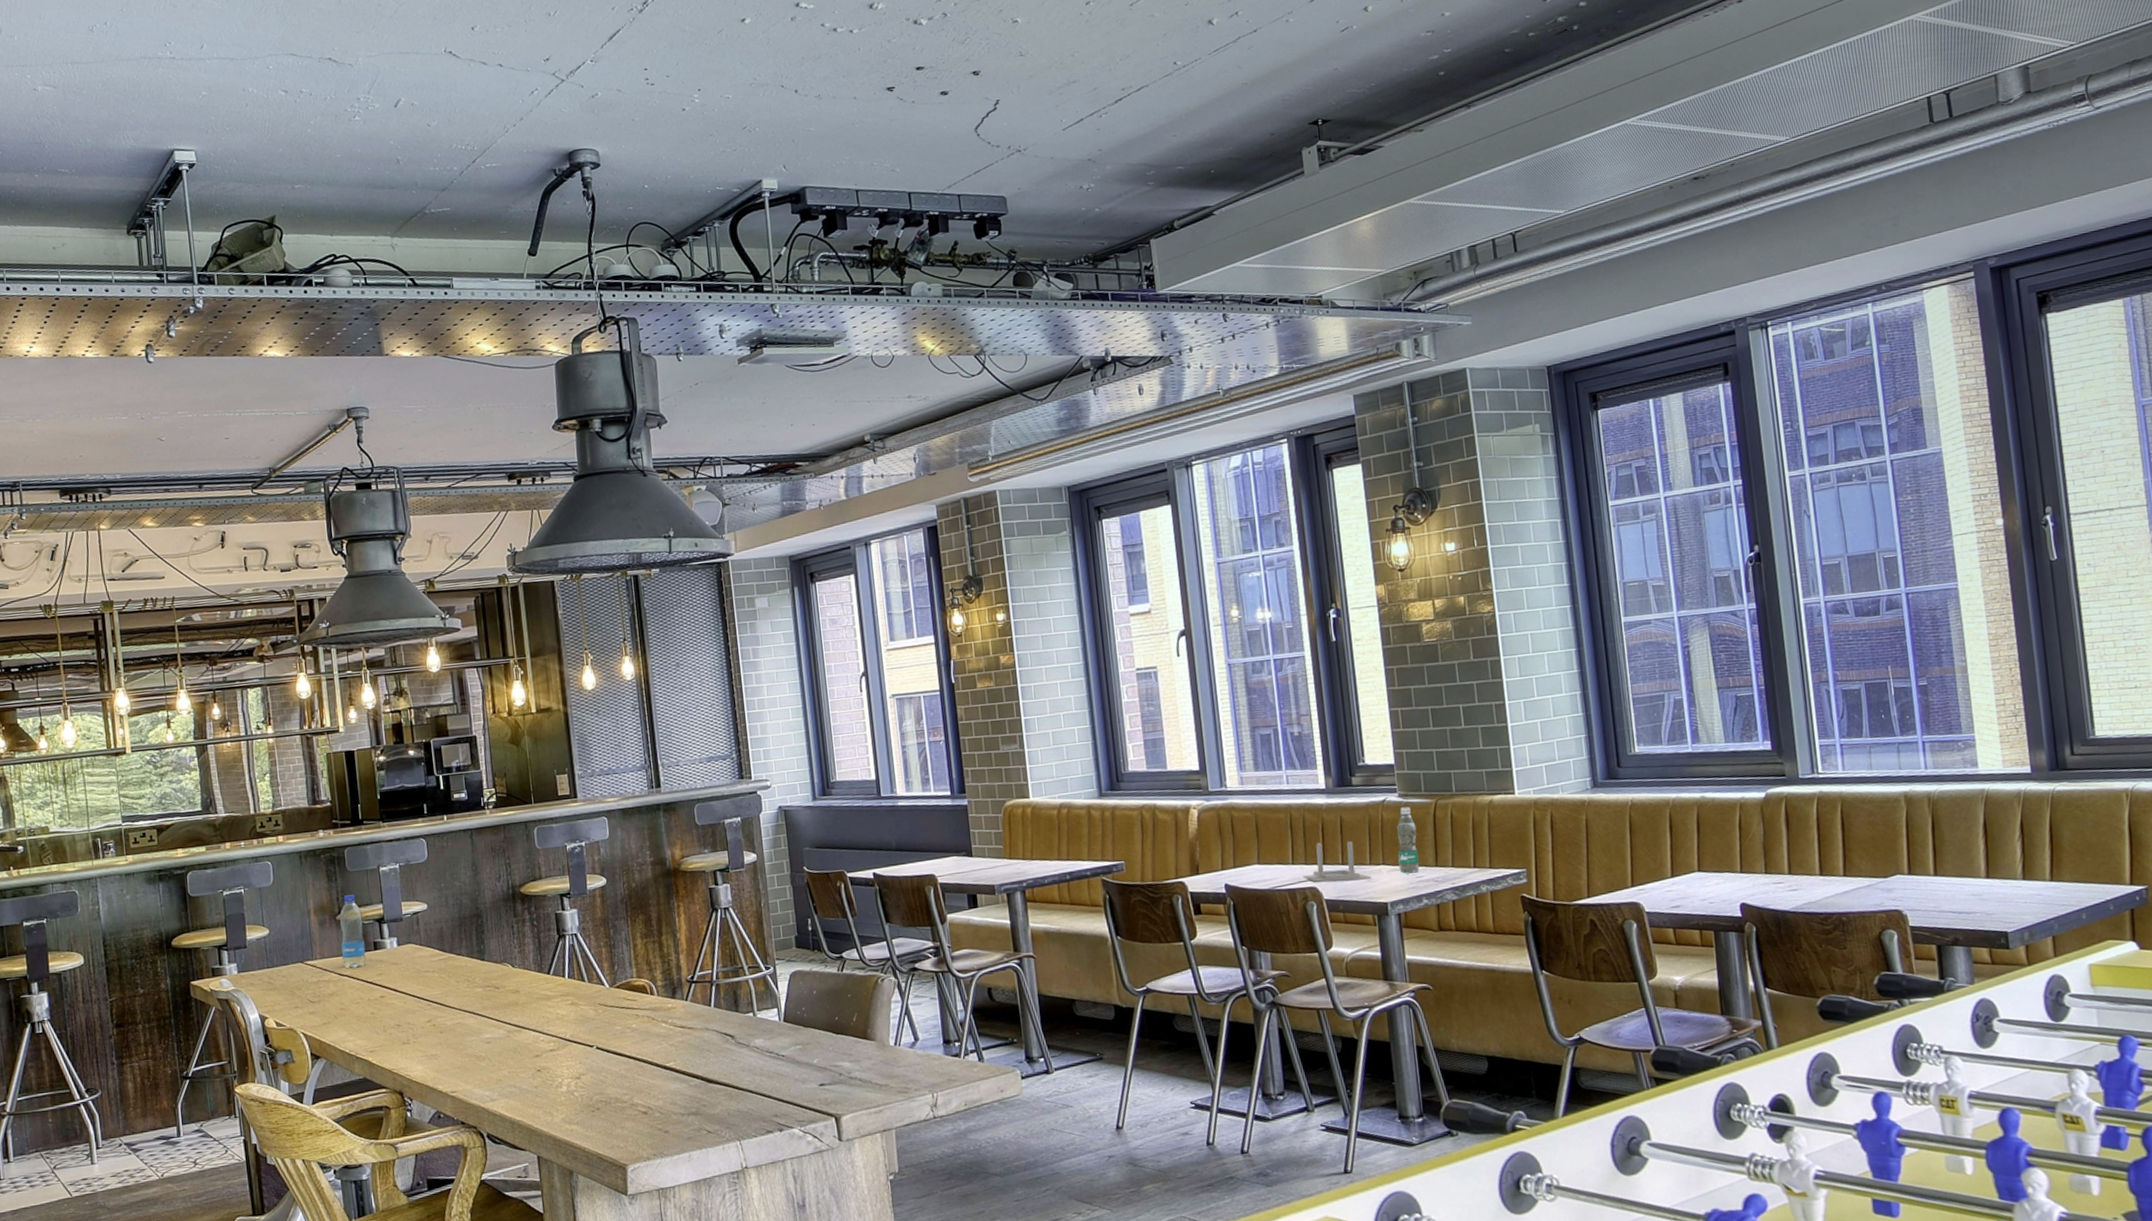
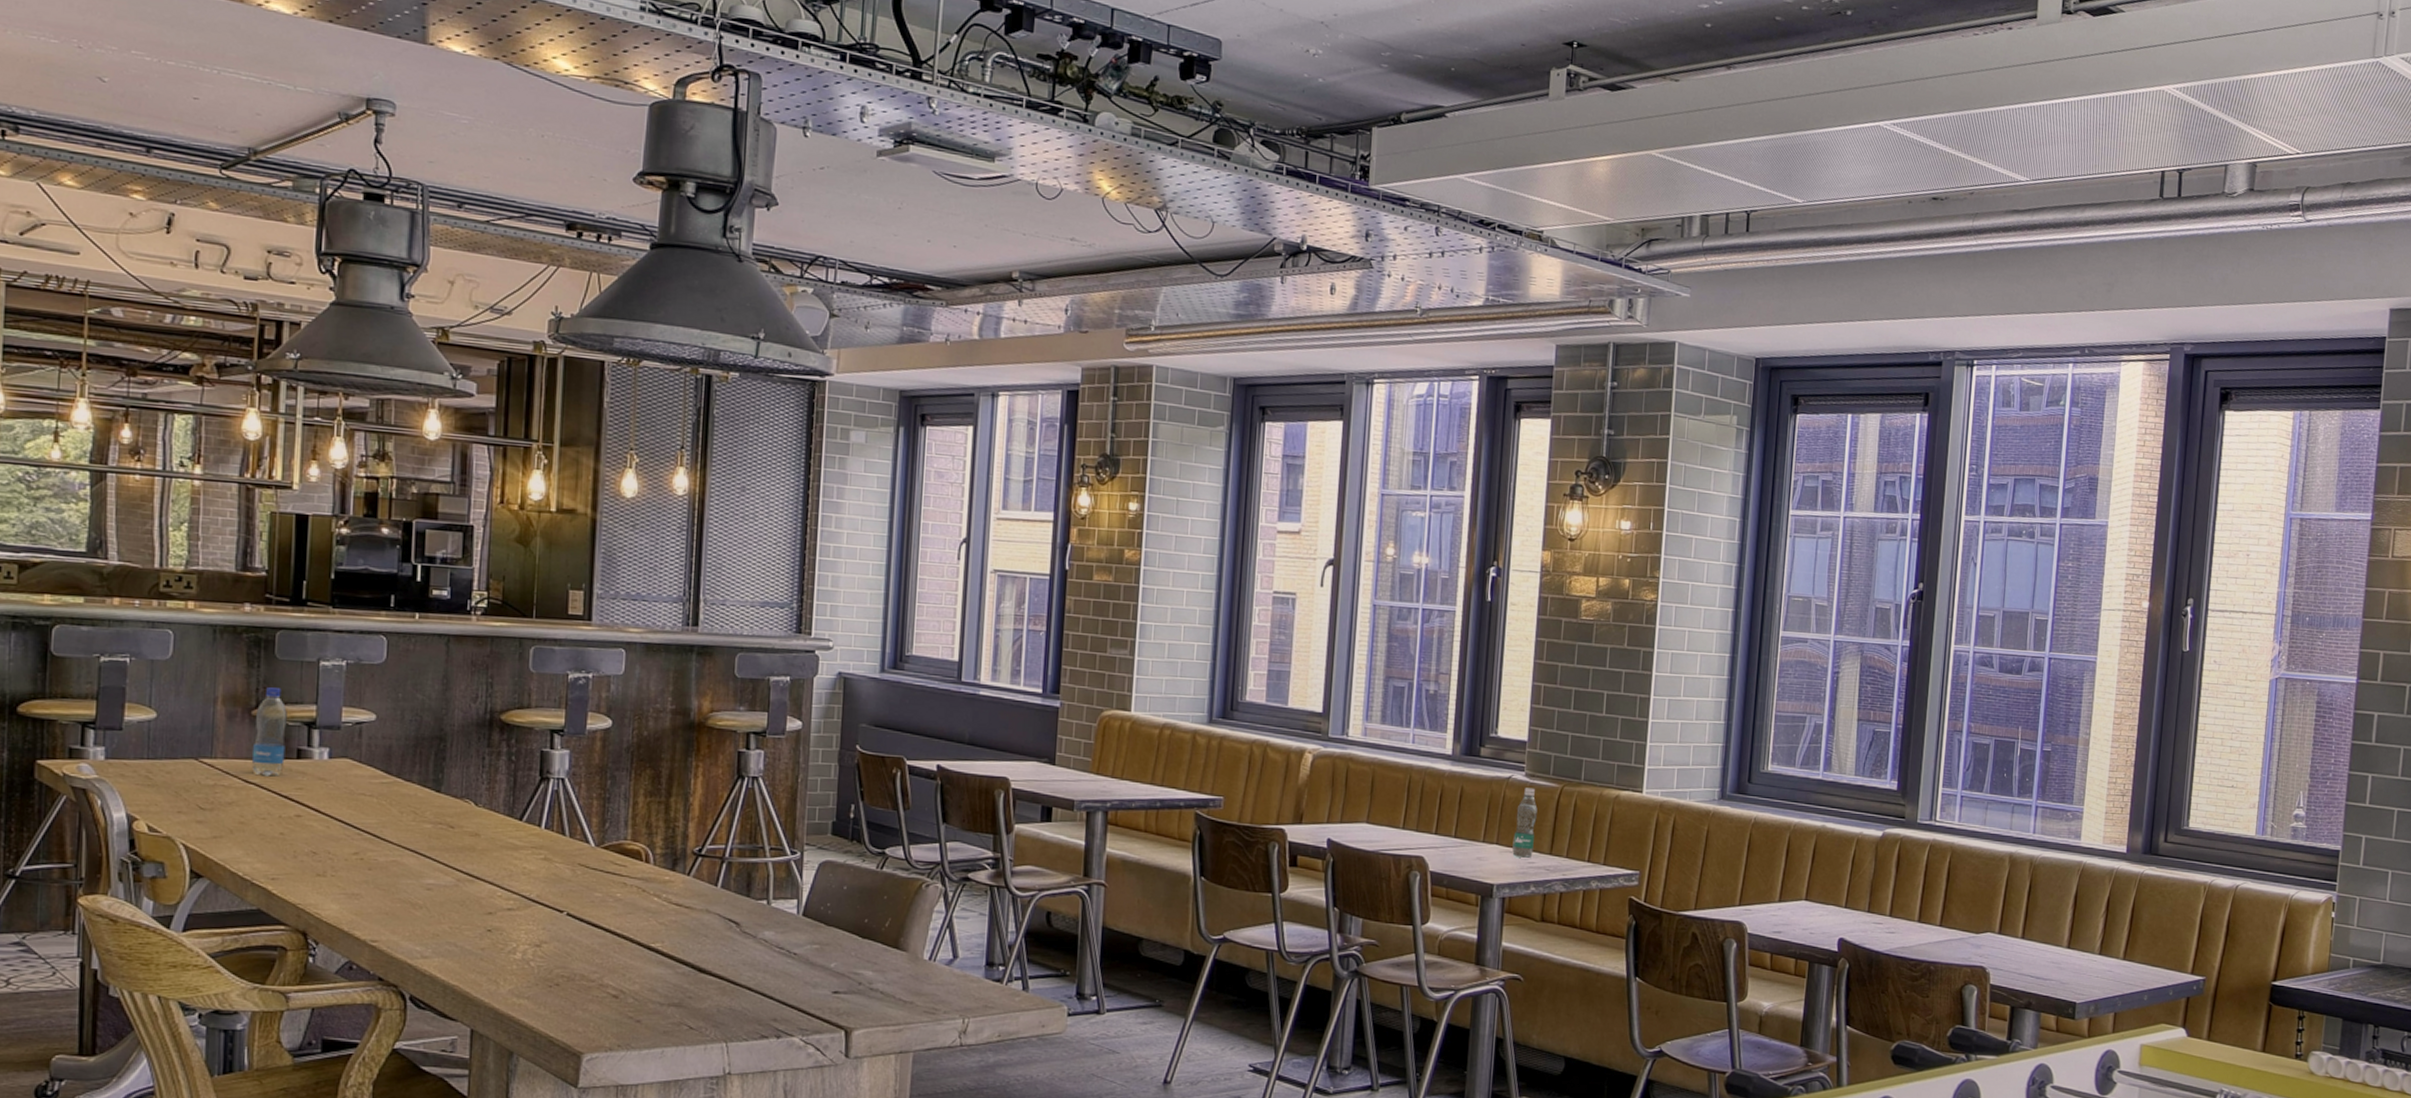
napkin holder: present [1303,841,1371,882] -> none [1411,810,1482,857]

